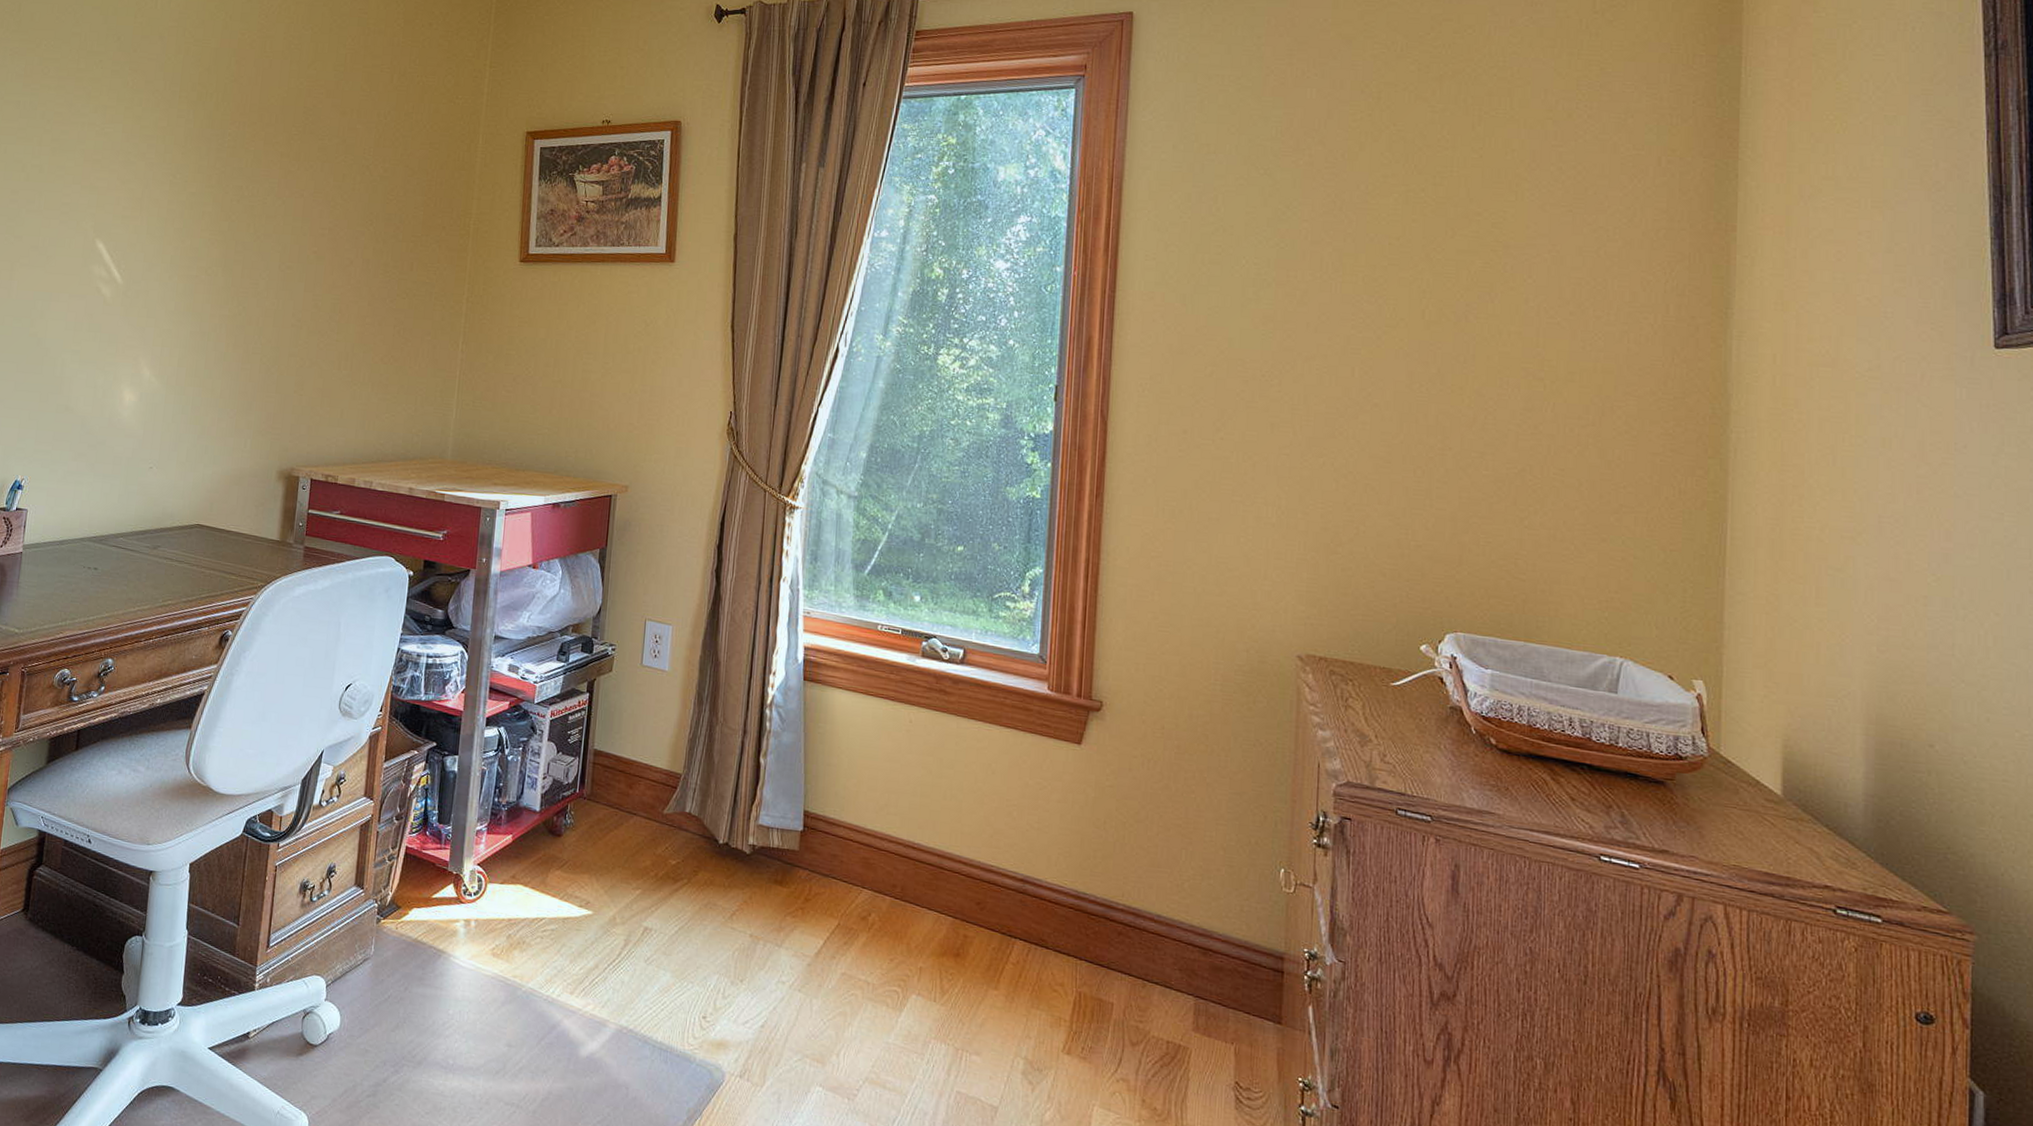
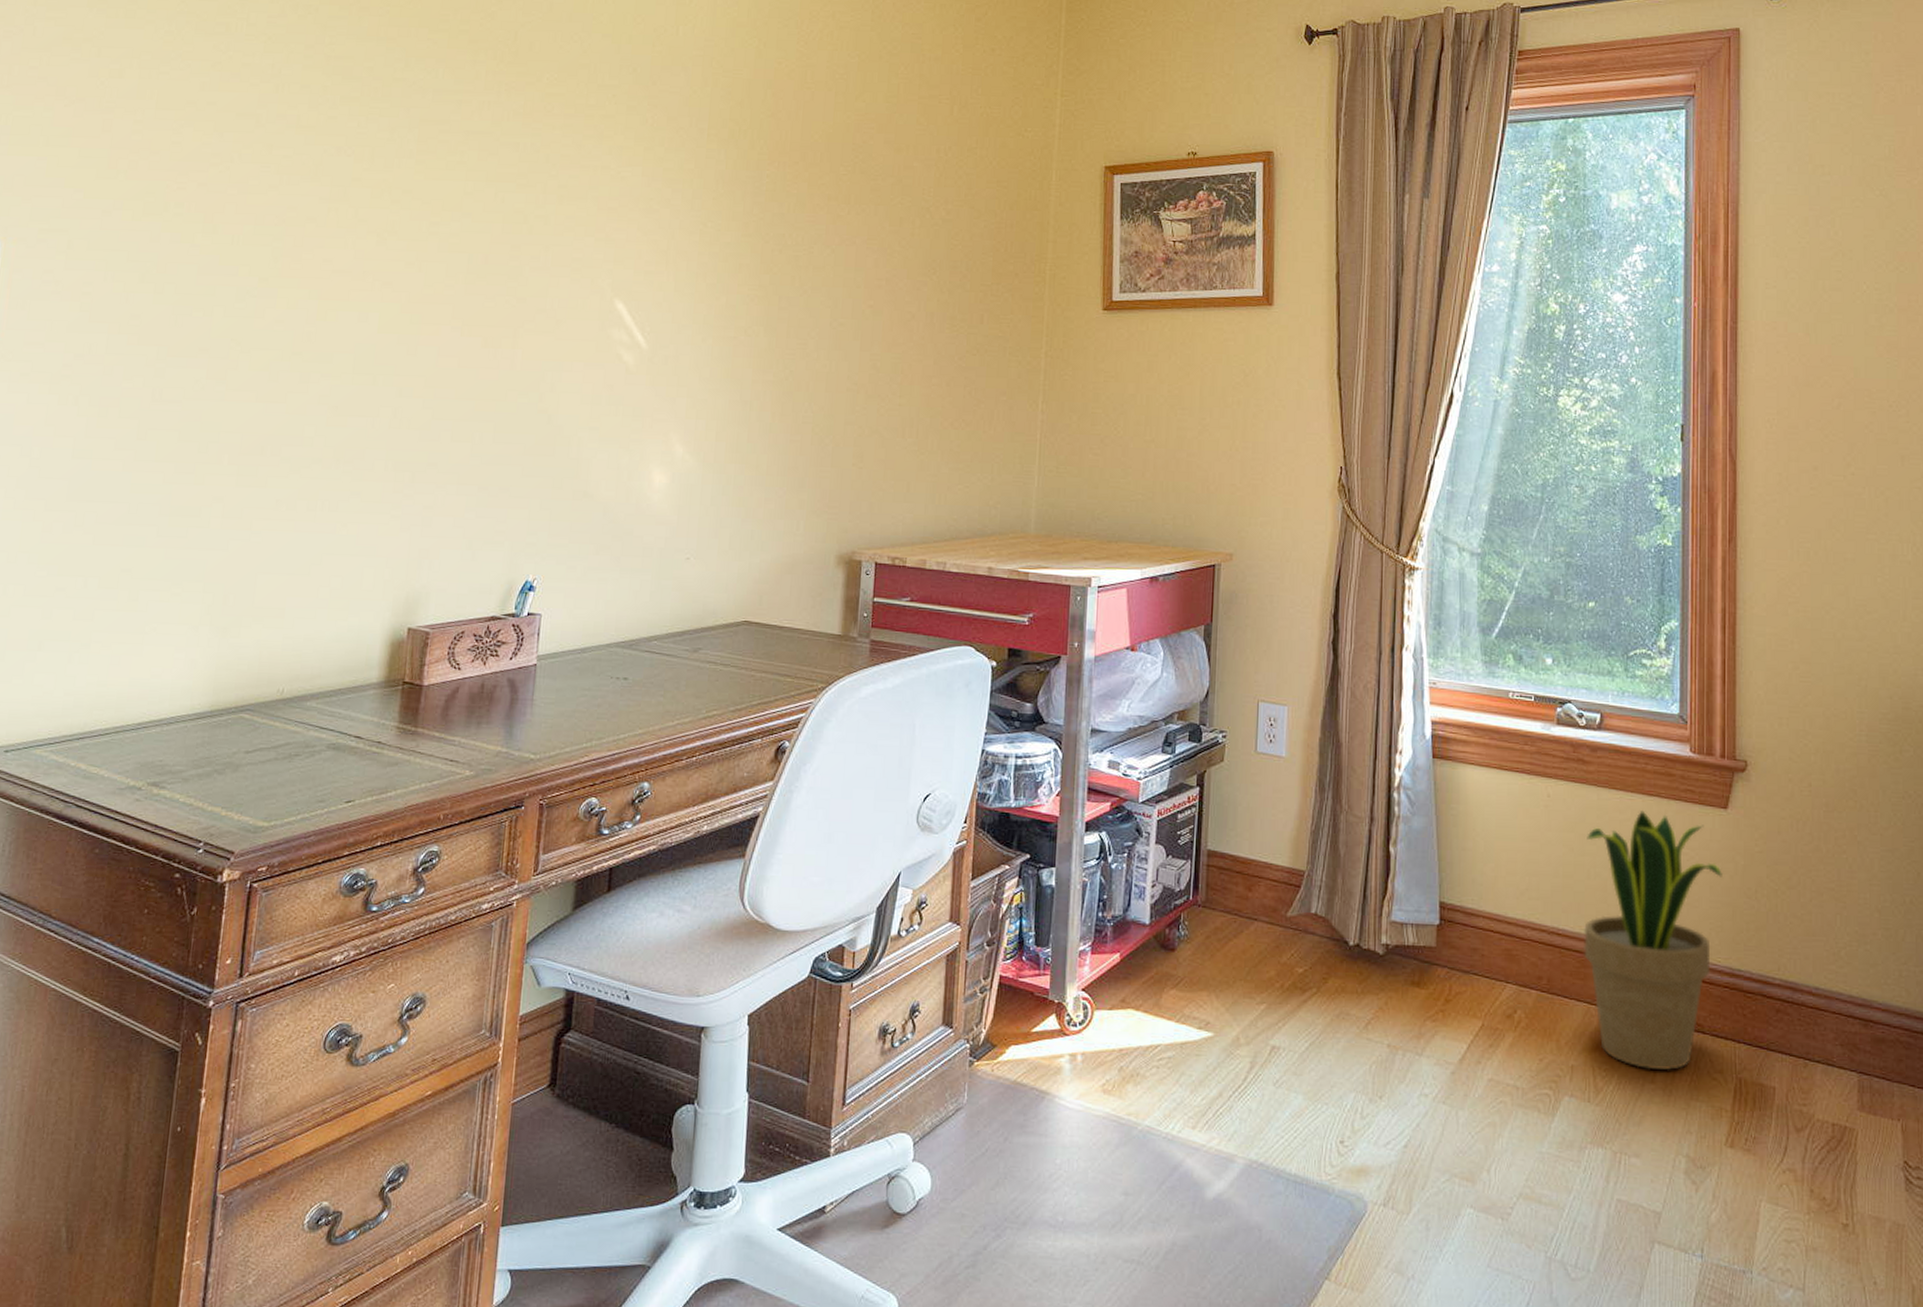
potted plant: none [937,740,1073,979] -> present [1584,810,1722,1070]

